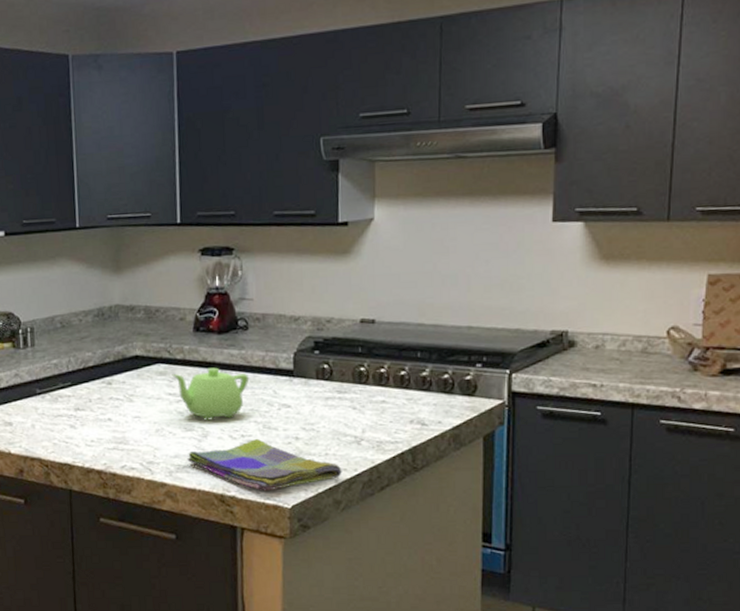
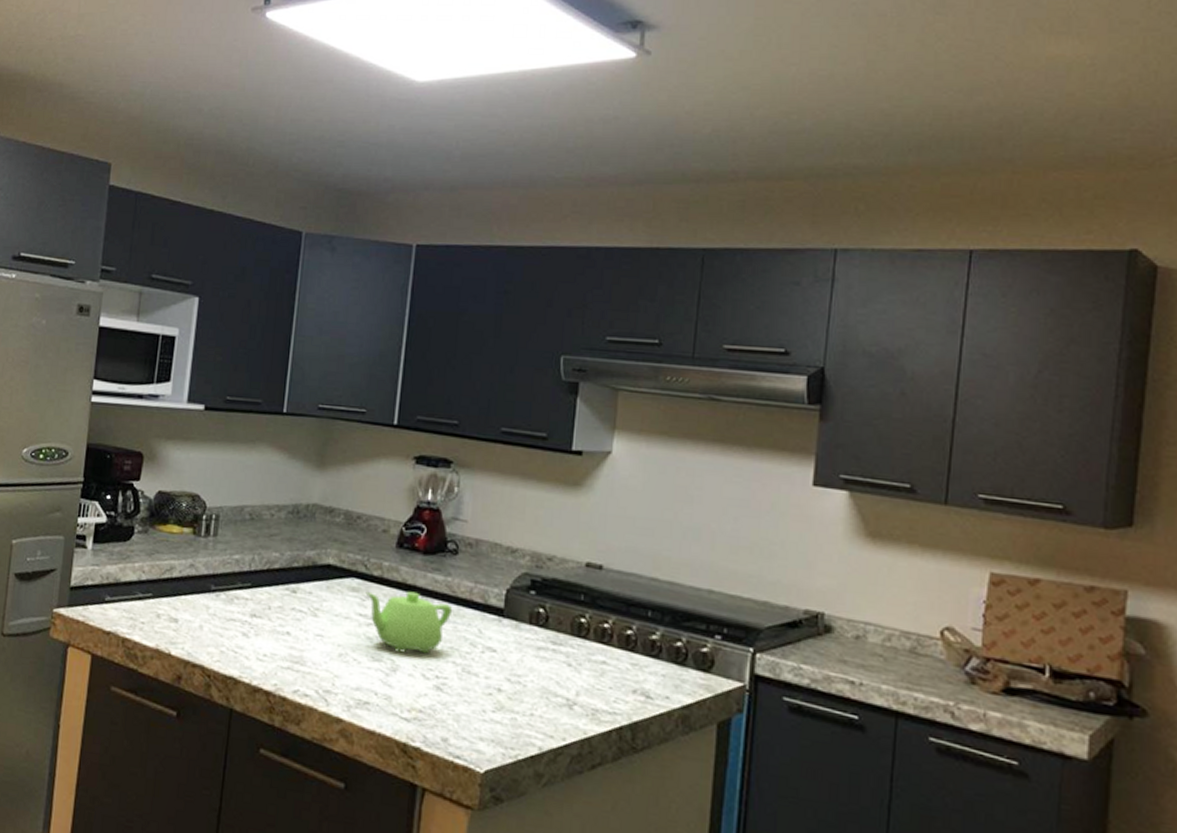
dish towel: present [187,438,342,491] -> none [370,682,548,749]

